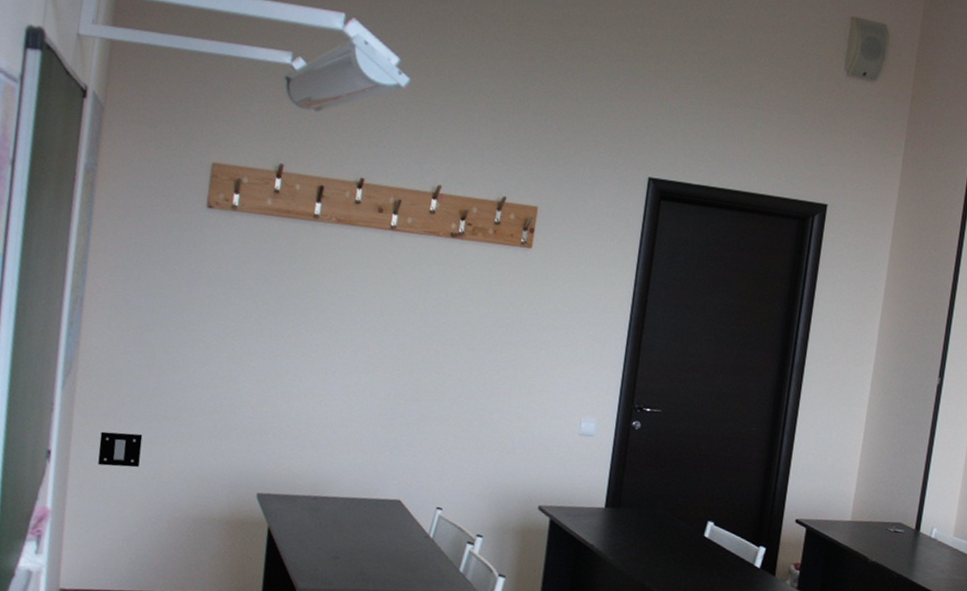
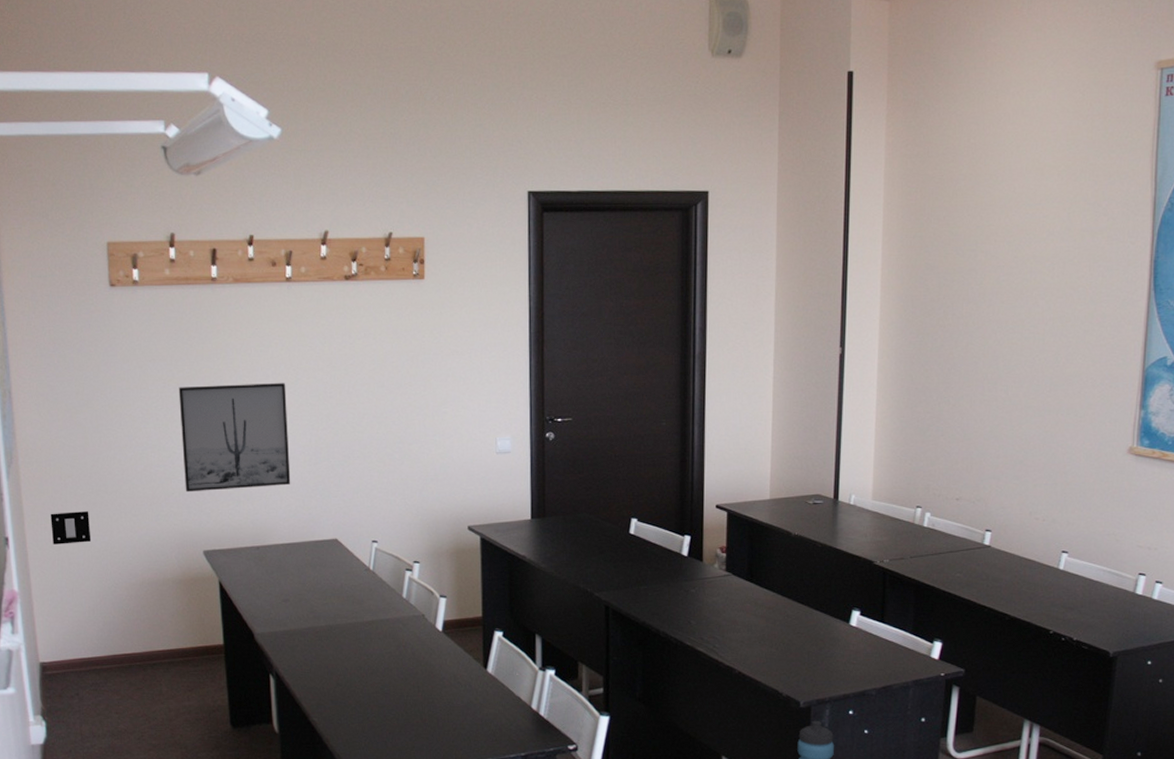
wall art: none [249,320,373,438] -> present [178,383,291,493]

